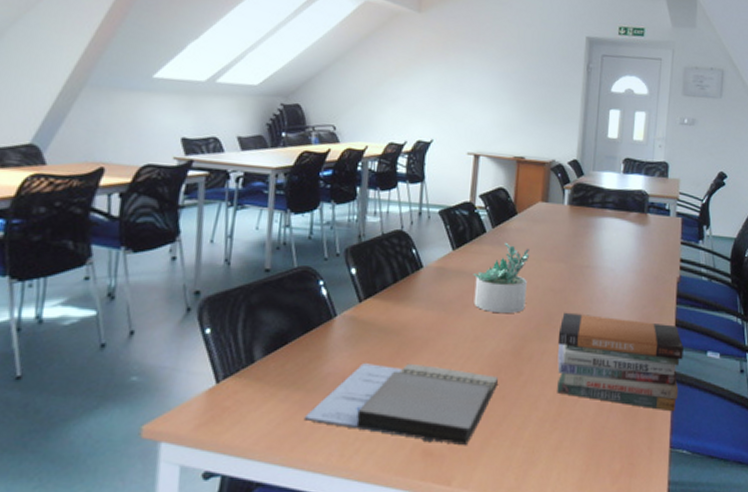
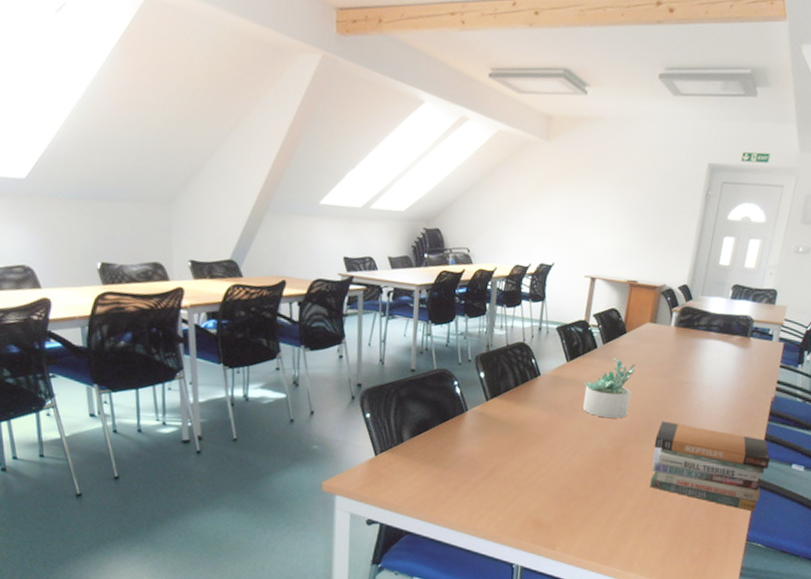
notebook: present [303,363,498,446] -> none [441,450,600,521]

